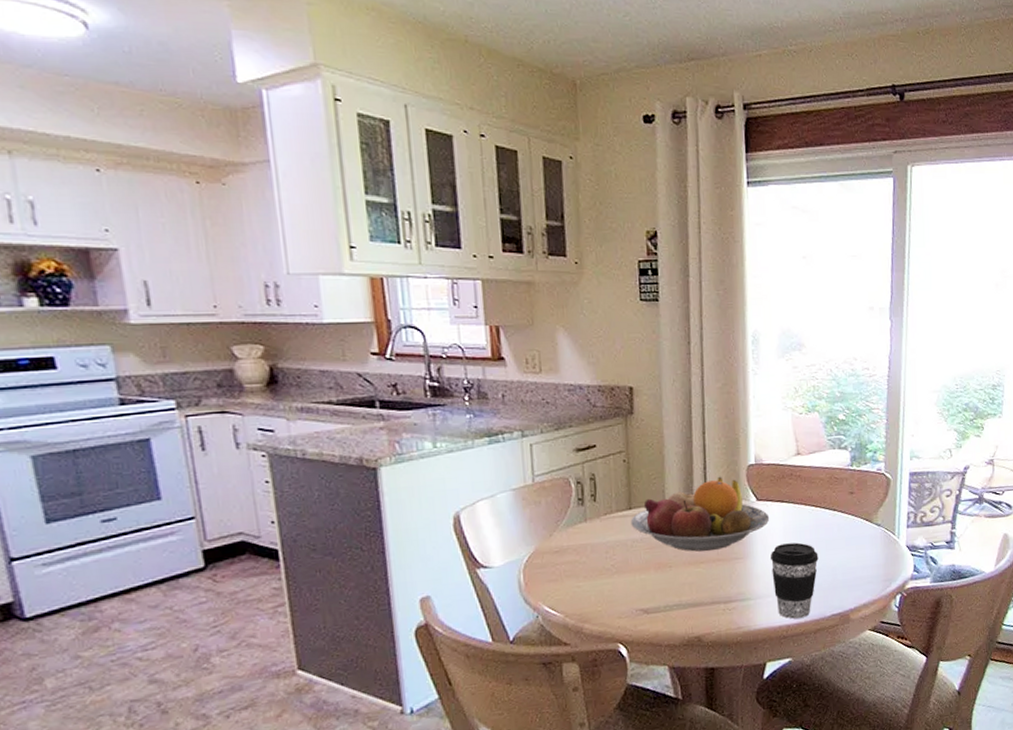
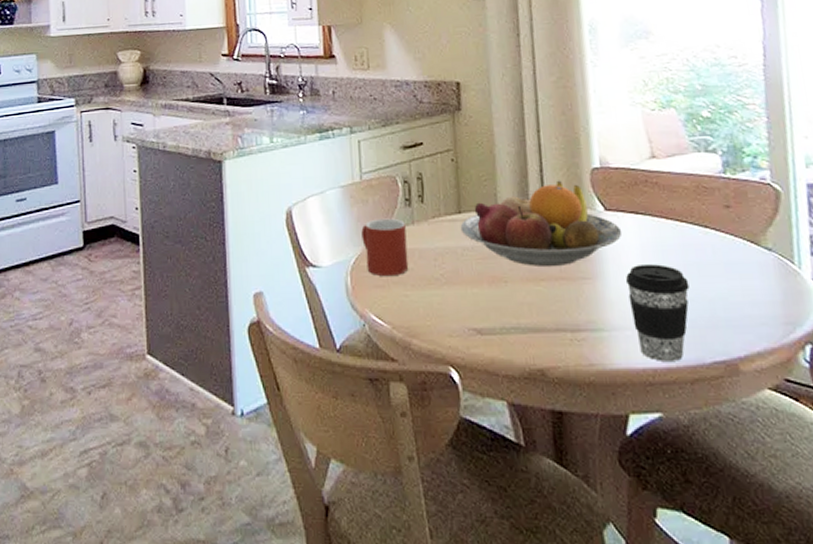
mug: none [534,517,581,571] -> present [361,218,409,277]

